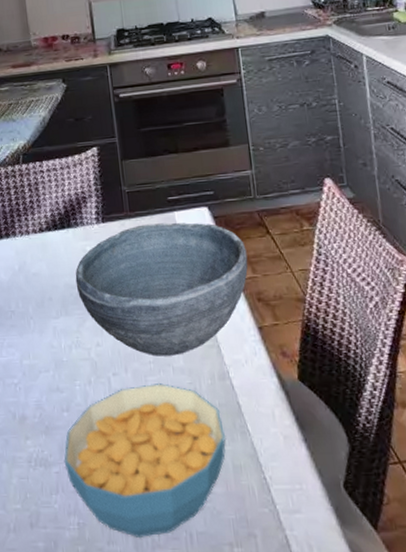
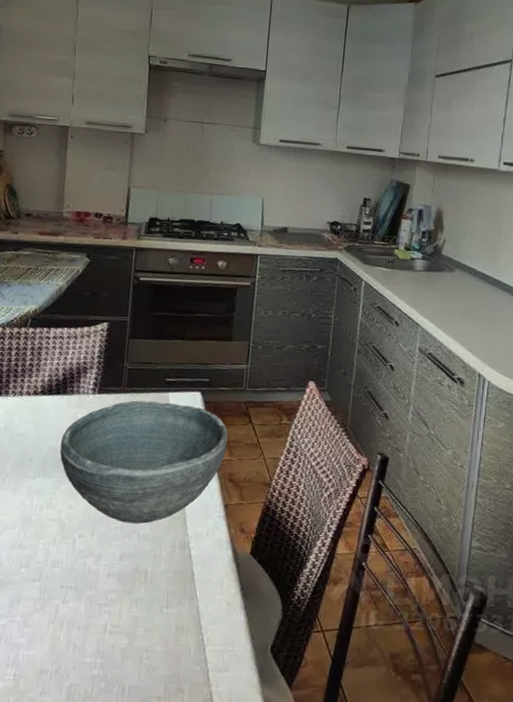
cereal bowl: present [64,383,226,539] -> none [12,548,175,691]

